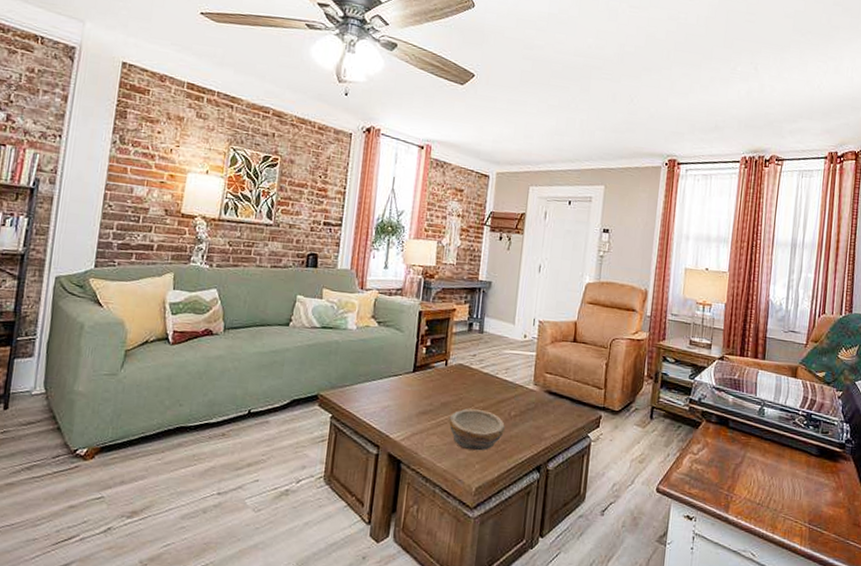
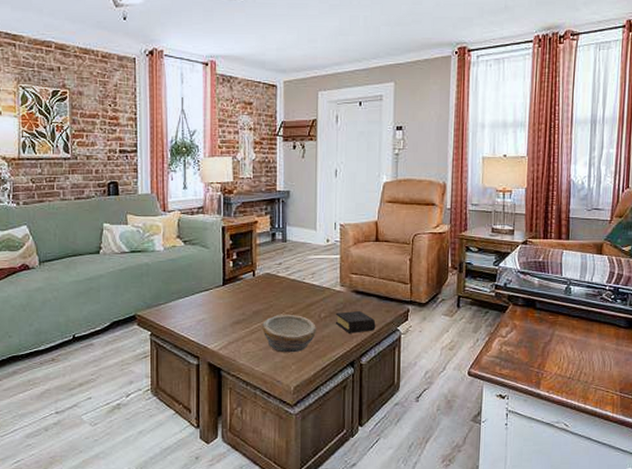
book: none [525,412,567,436] -> present [335,311,376,333]

